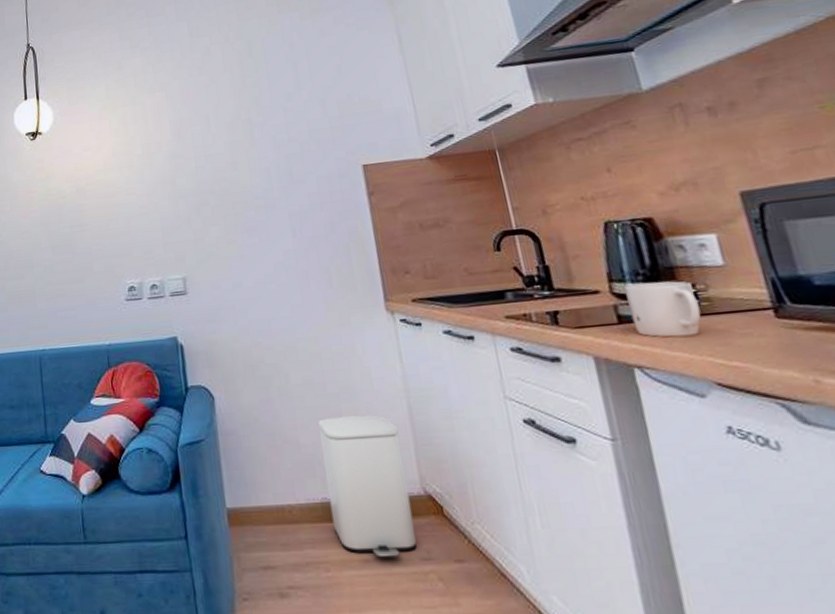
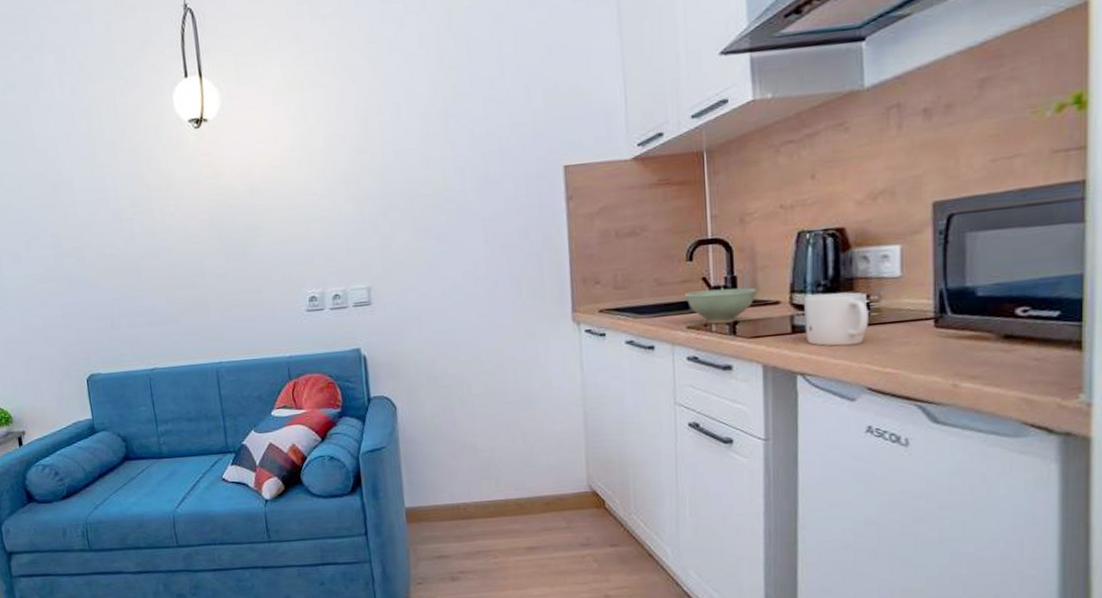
pedal bin: present [317,415,417,558] -> none [496,421,579,545]
bowl: none [498,277,574,314] -> present [685,287,758,325]

